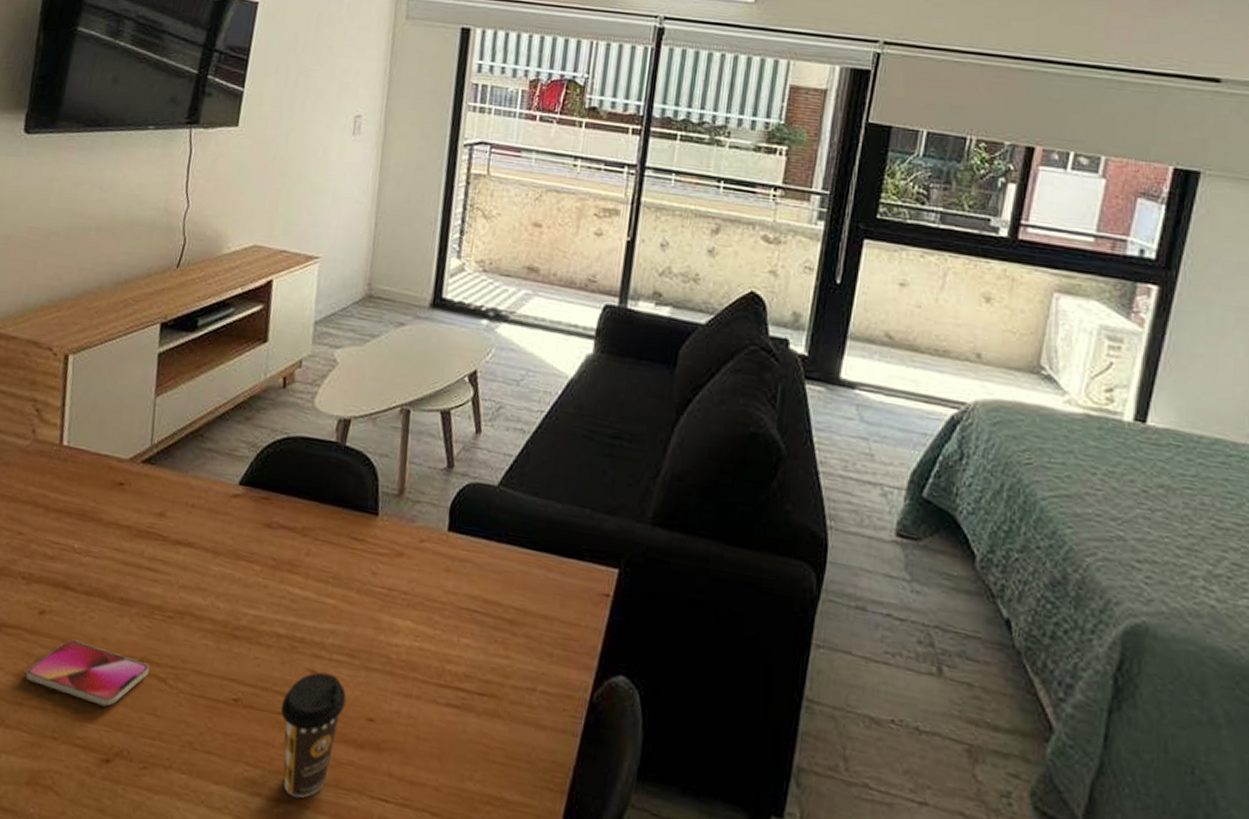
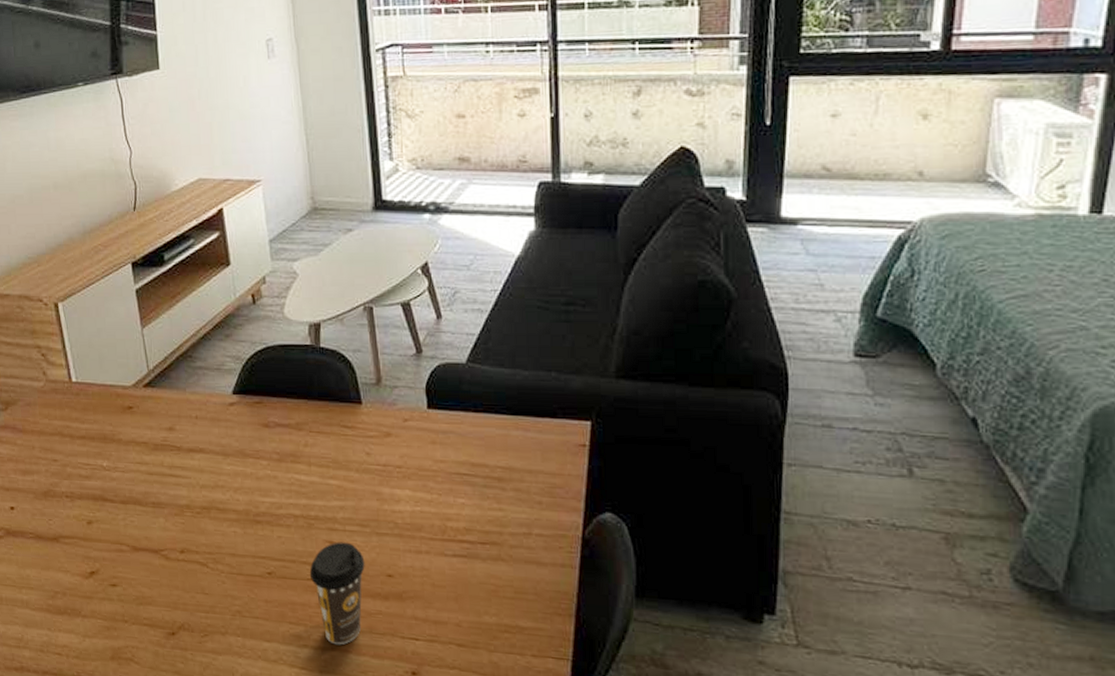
smartphone: present [26,639,149,707] -> none [89,541,191,591]

